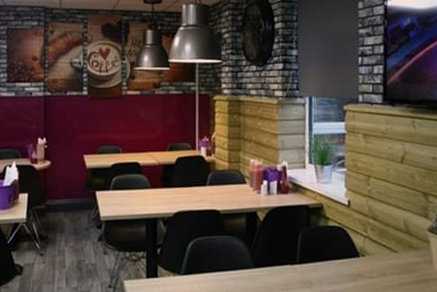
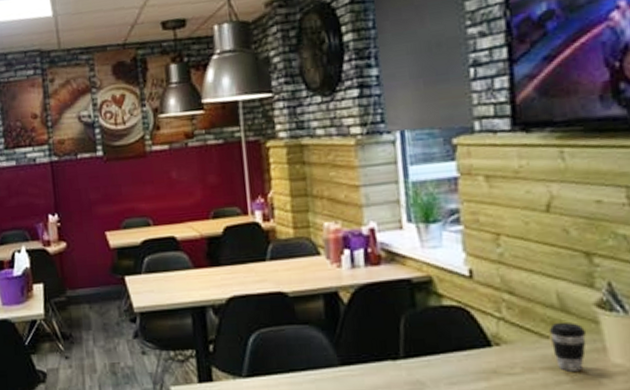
coffee cup: none [397,242,421,276] -> present [548,323,586,372]

